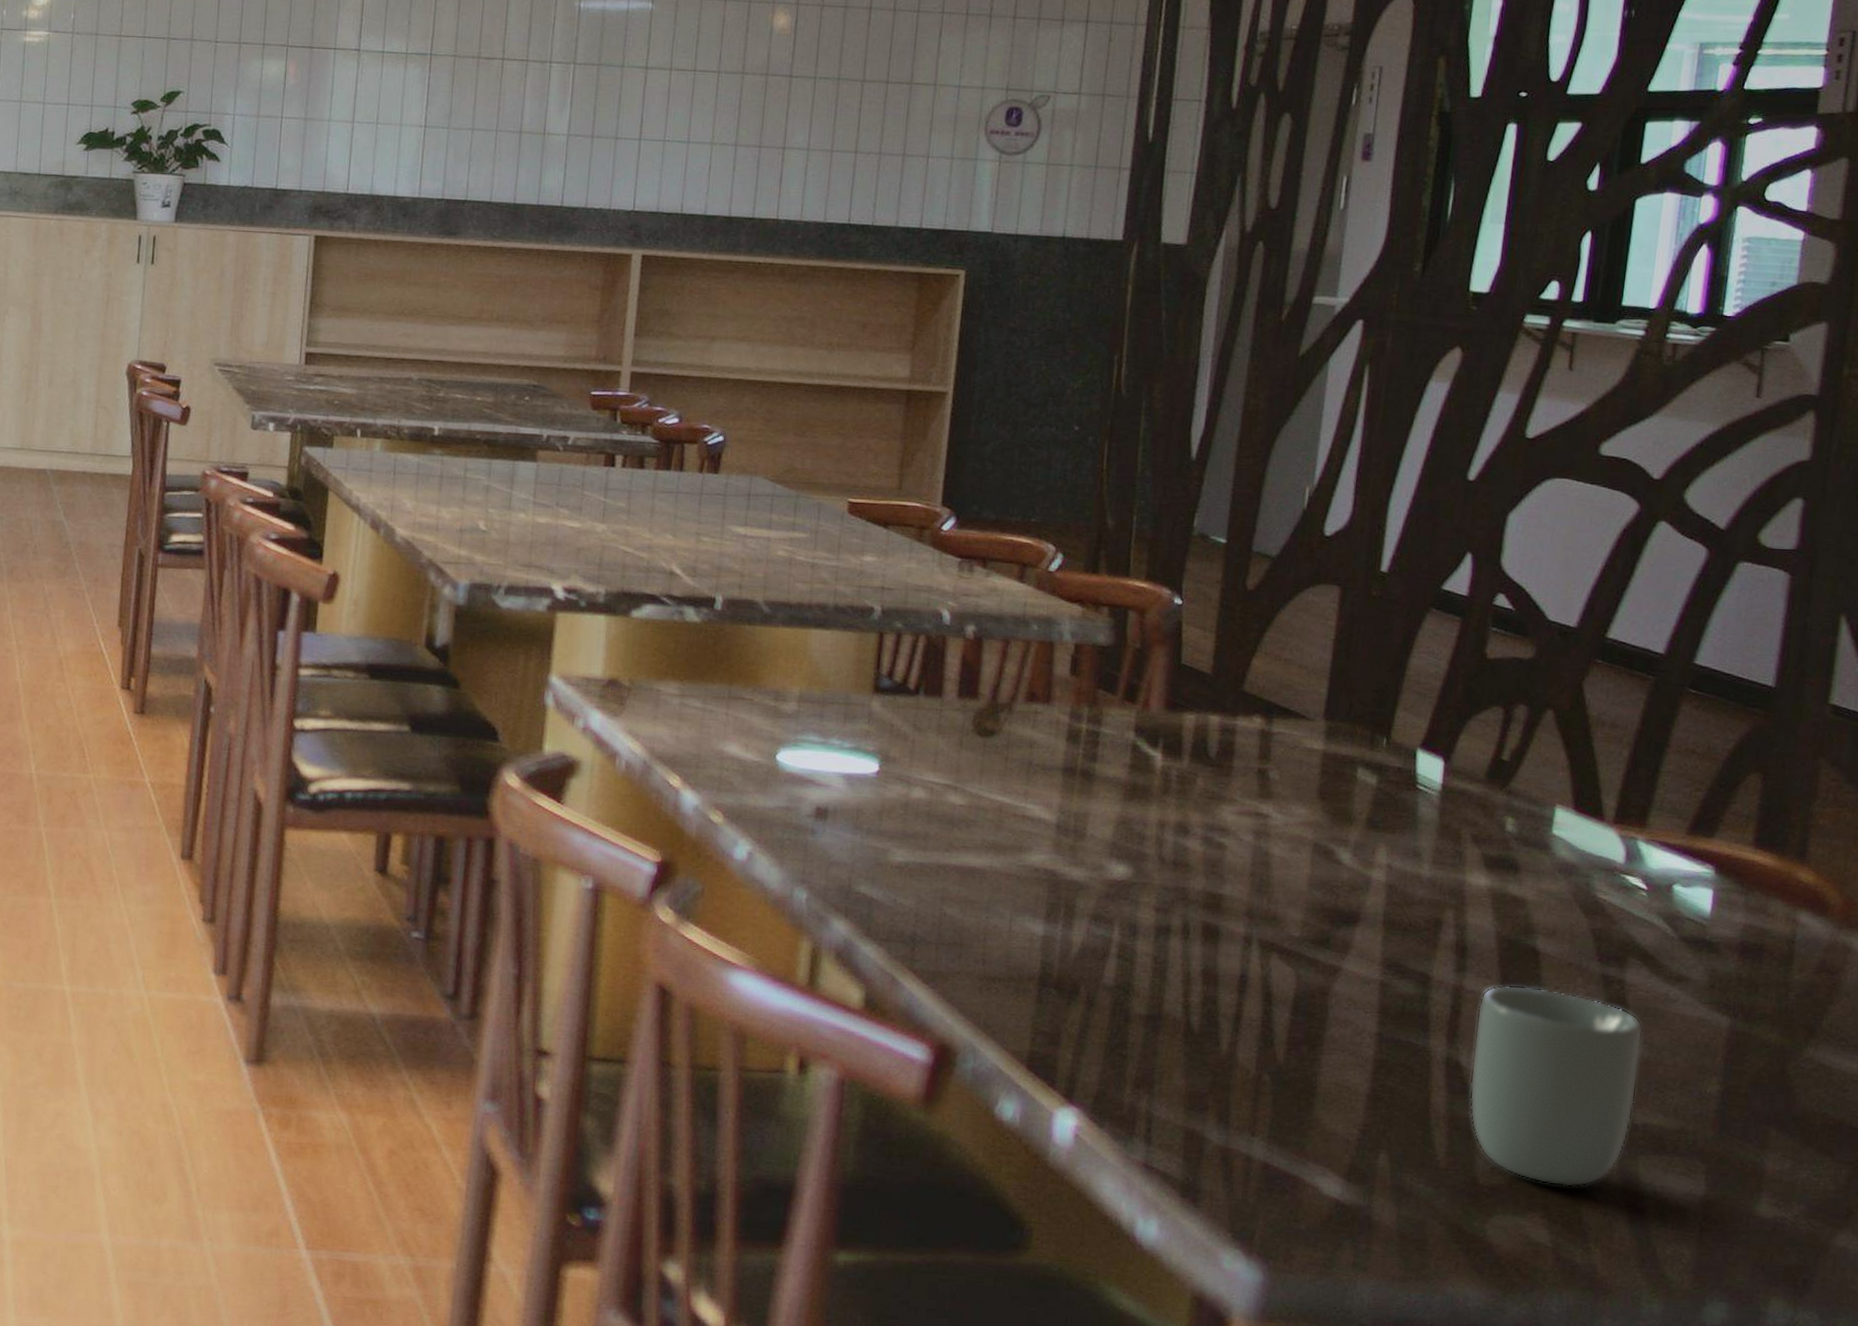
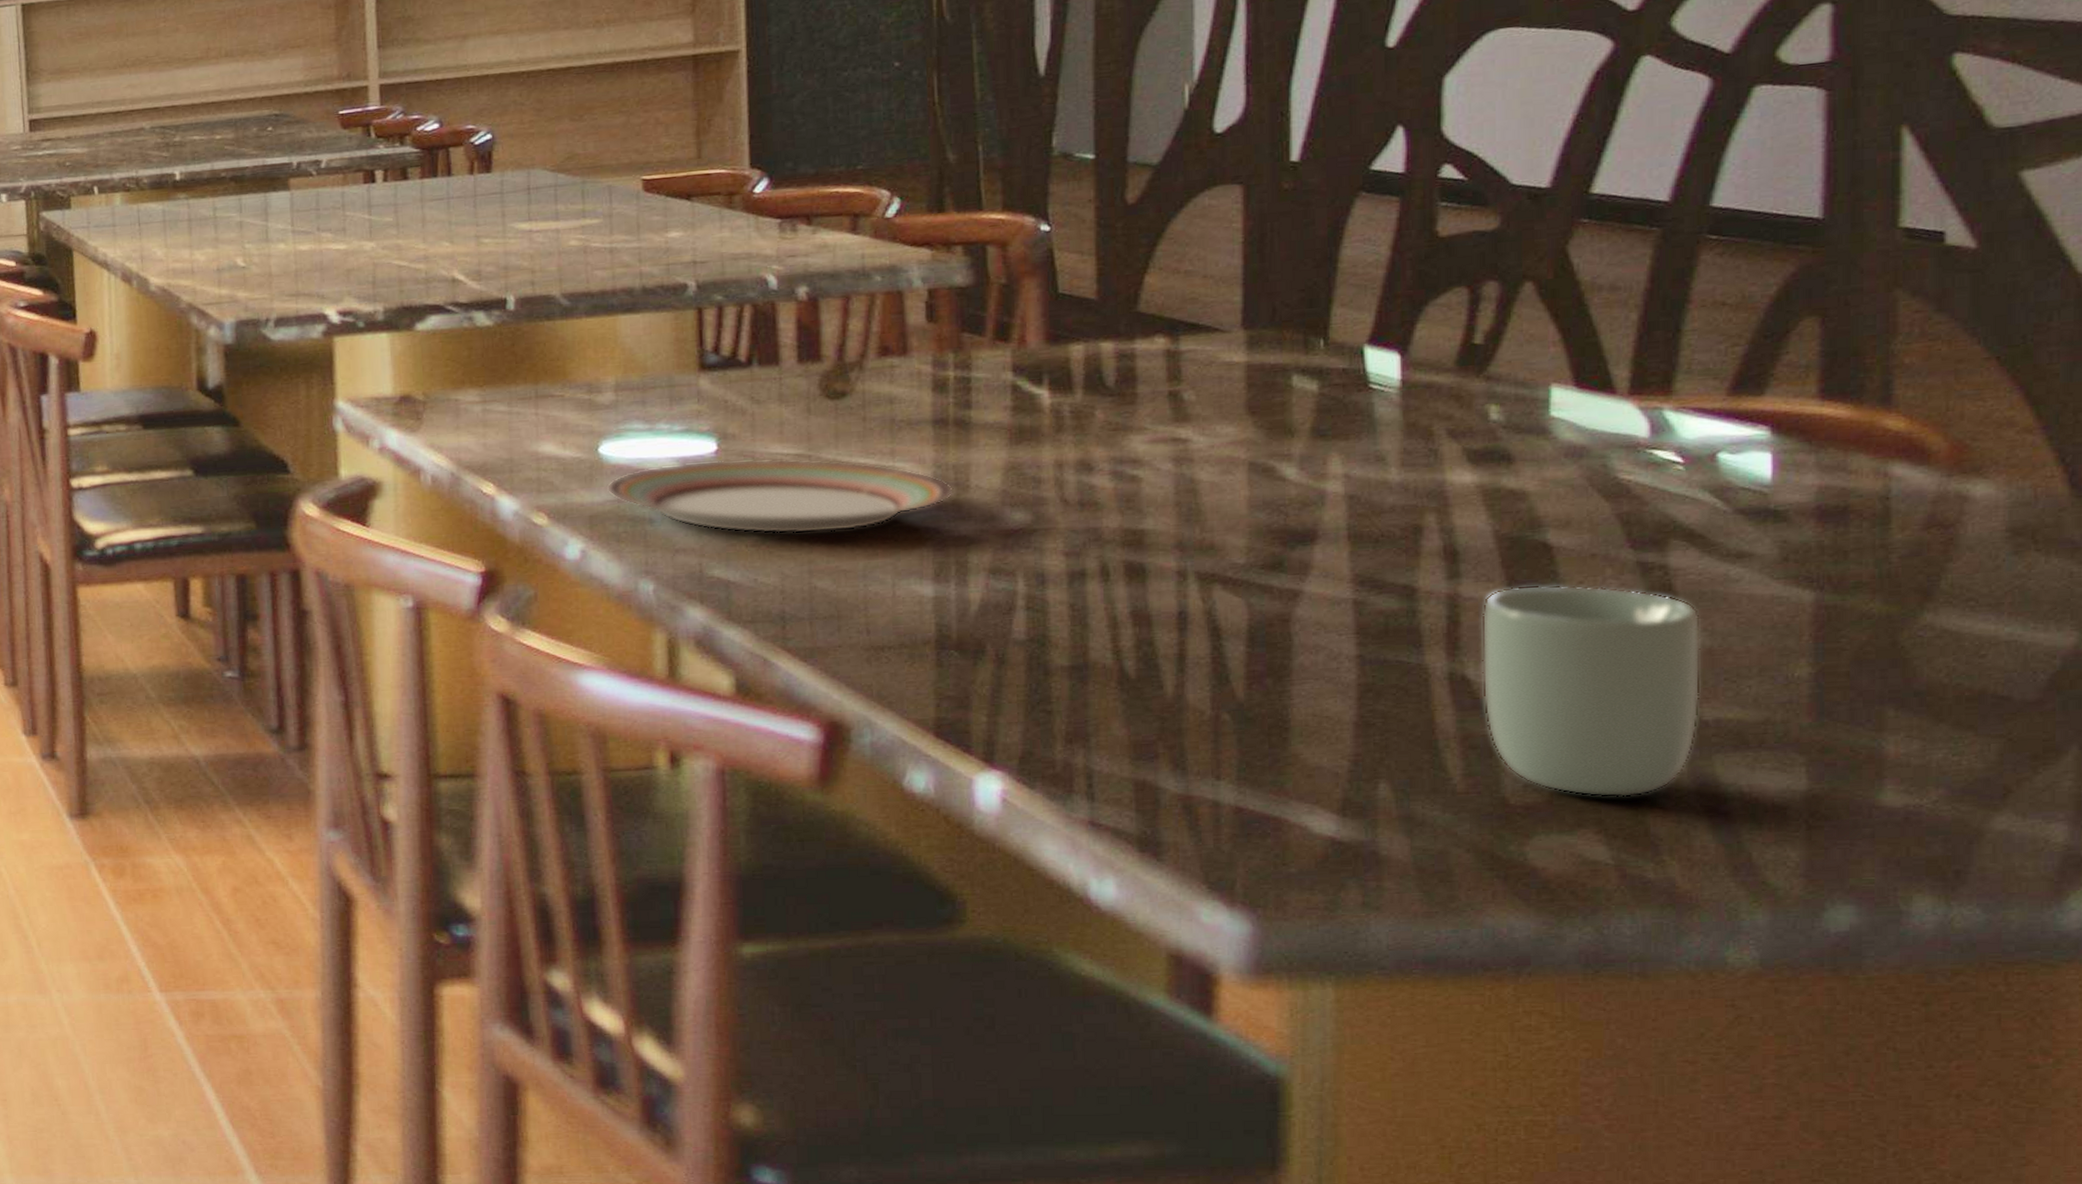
plate: none [778,779,1073,864] -> present [606,458,955,534]

